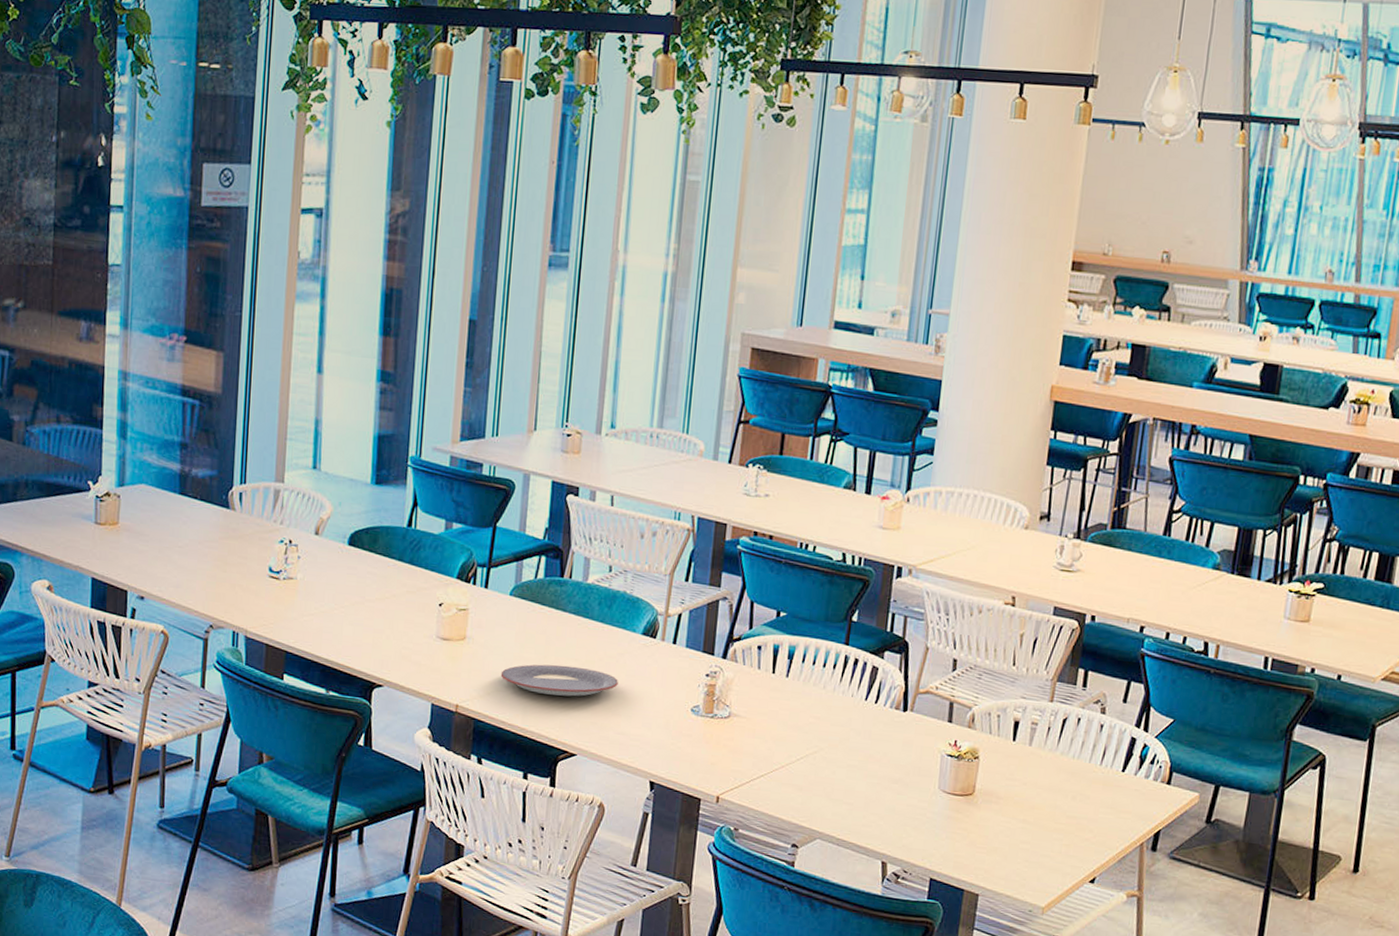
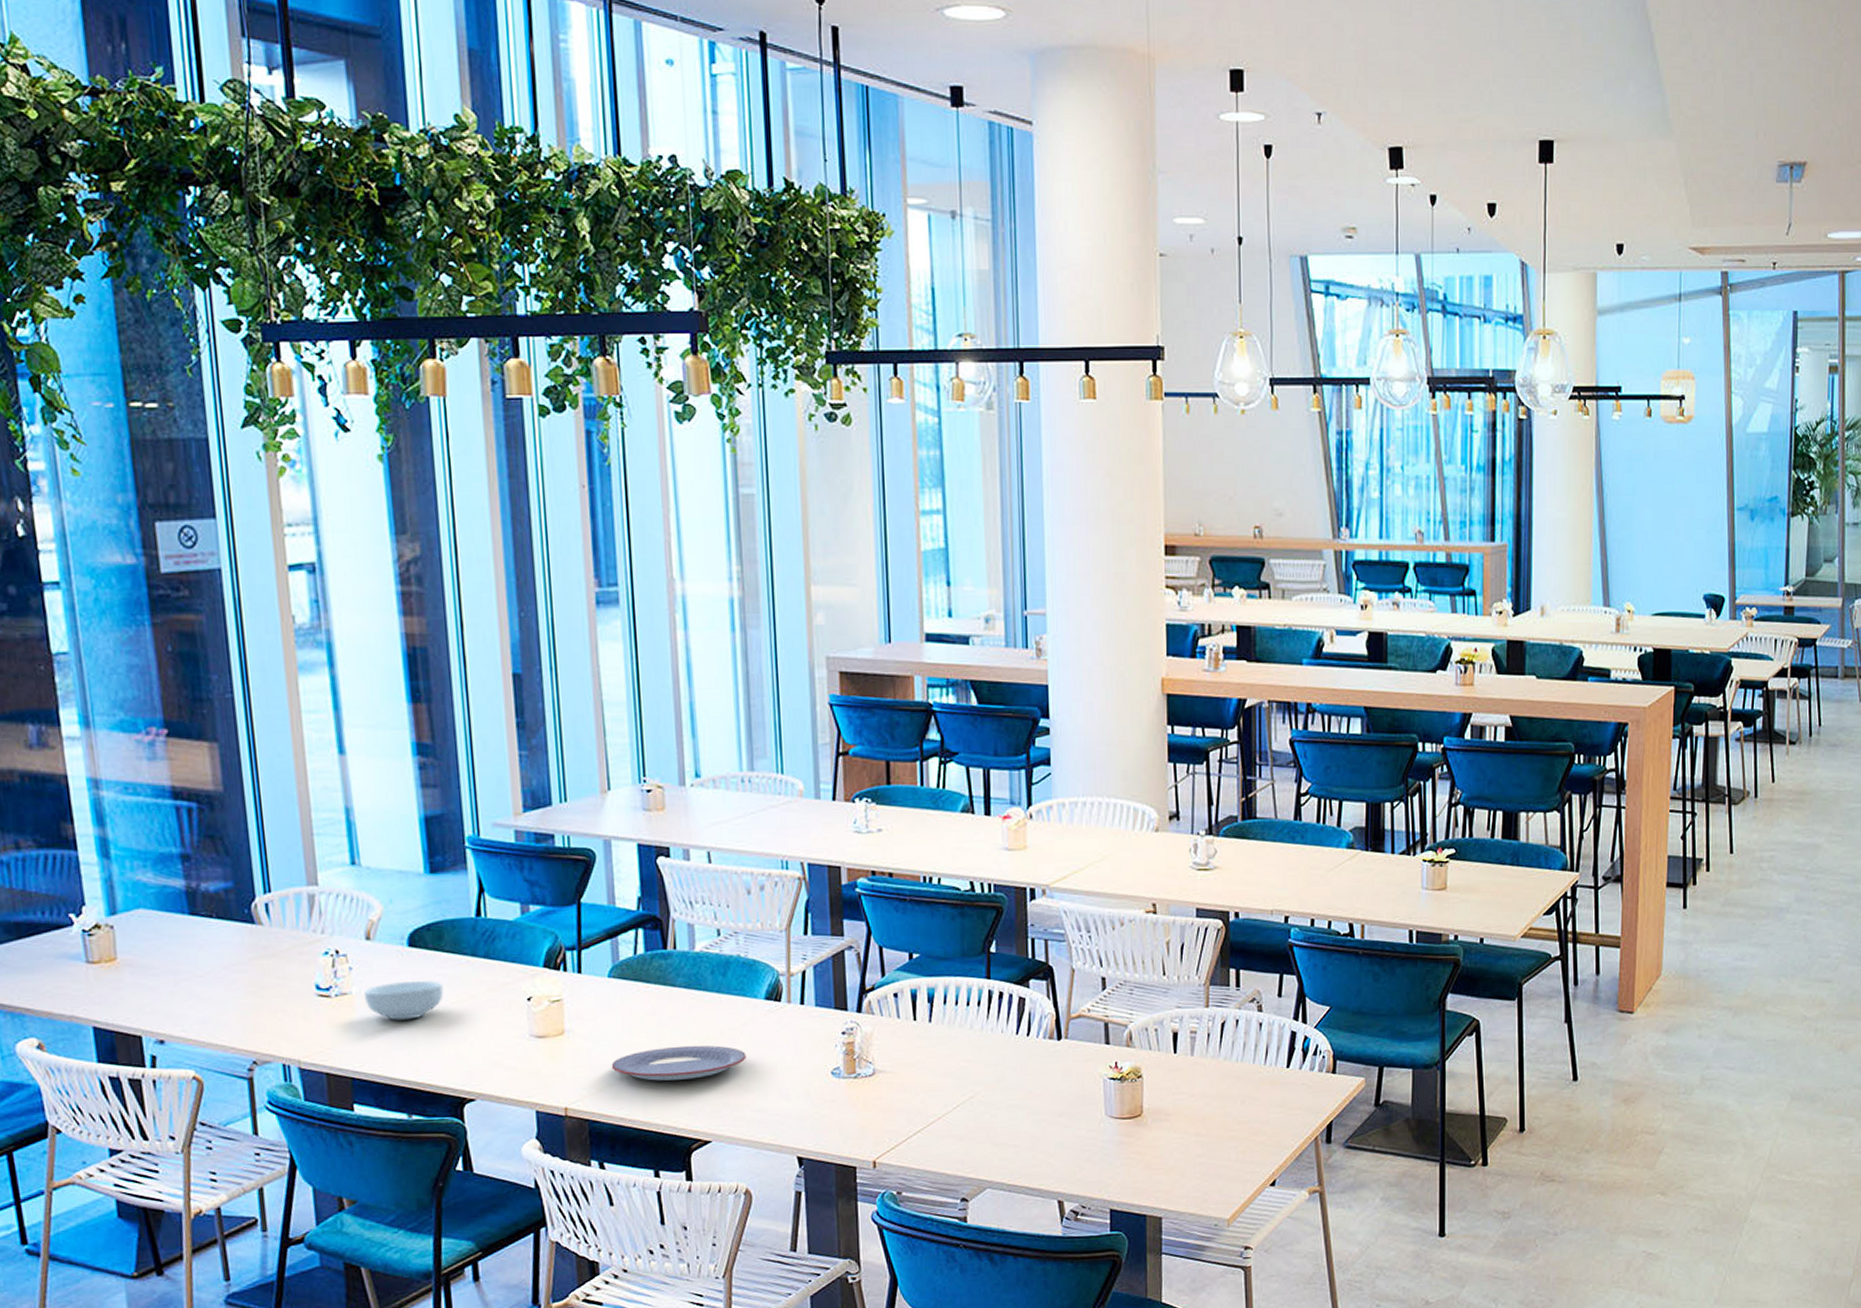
cereal bowl: none [306,574,371,608] -> present [363,981,444,1020]

